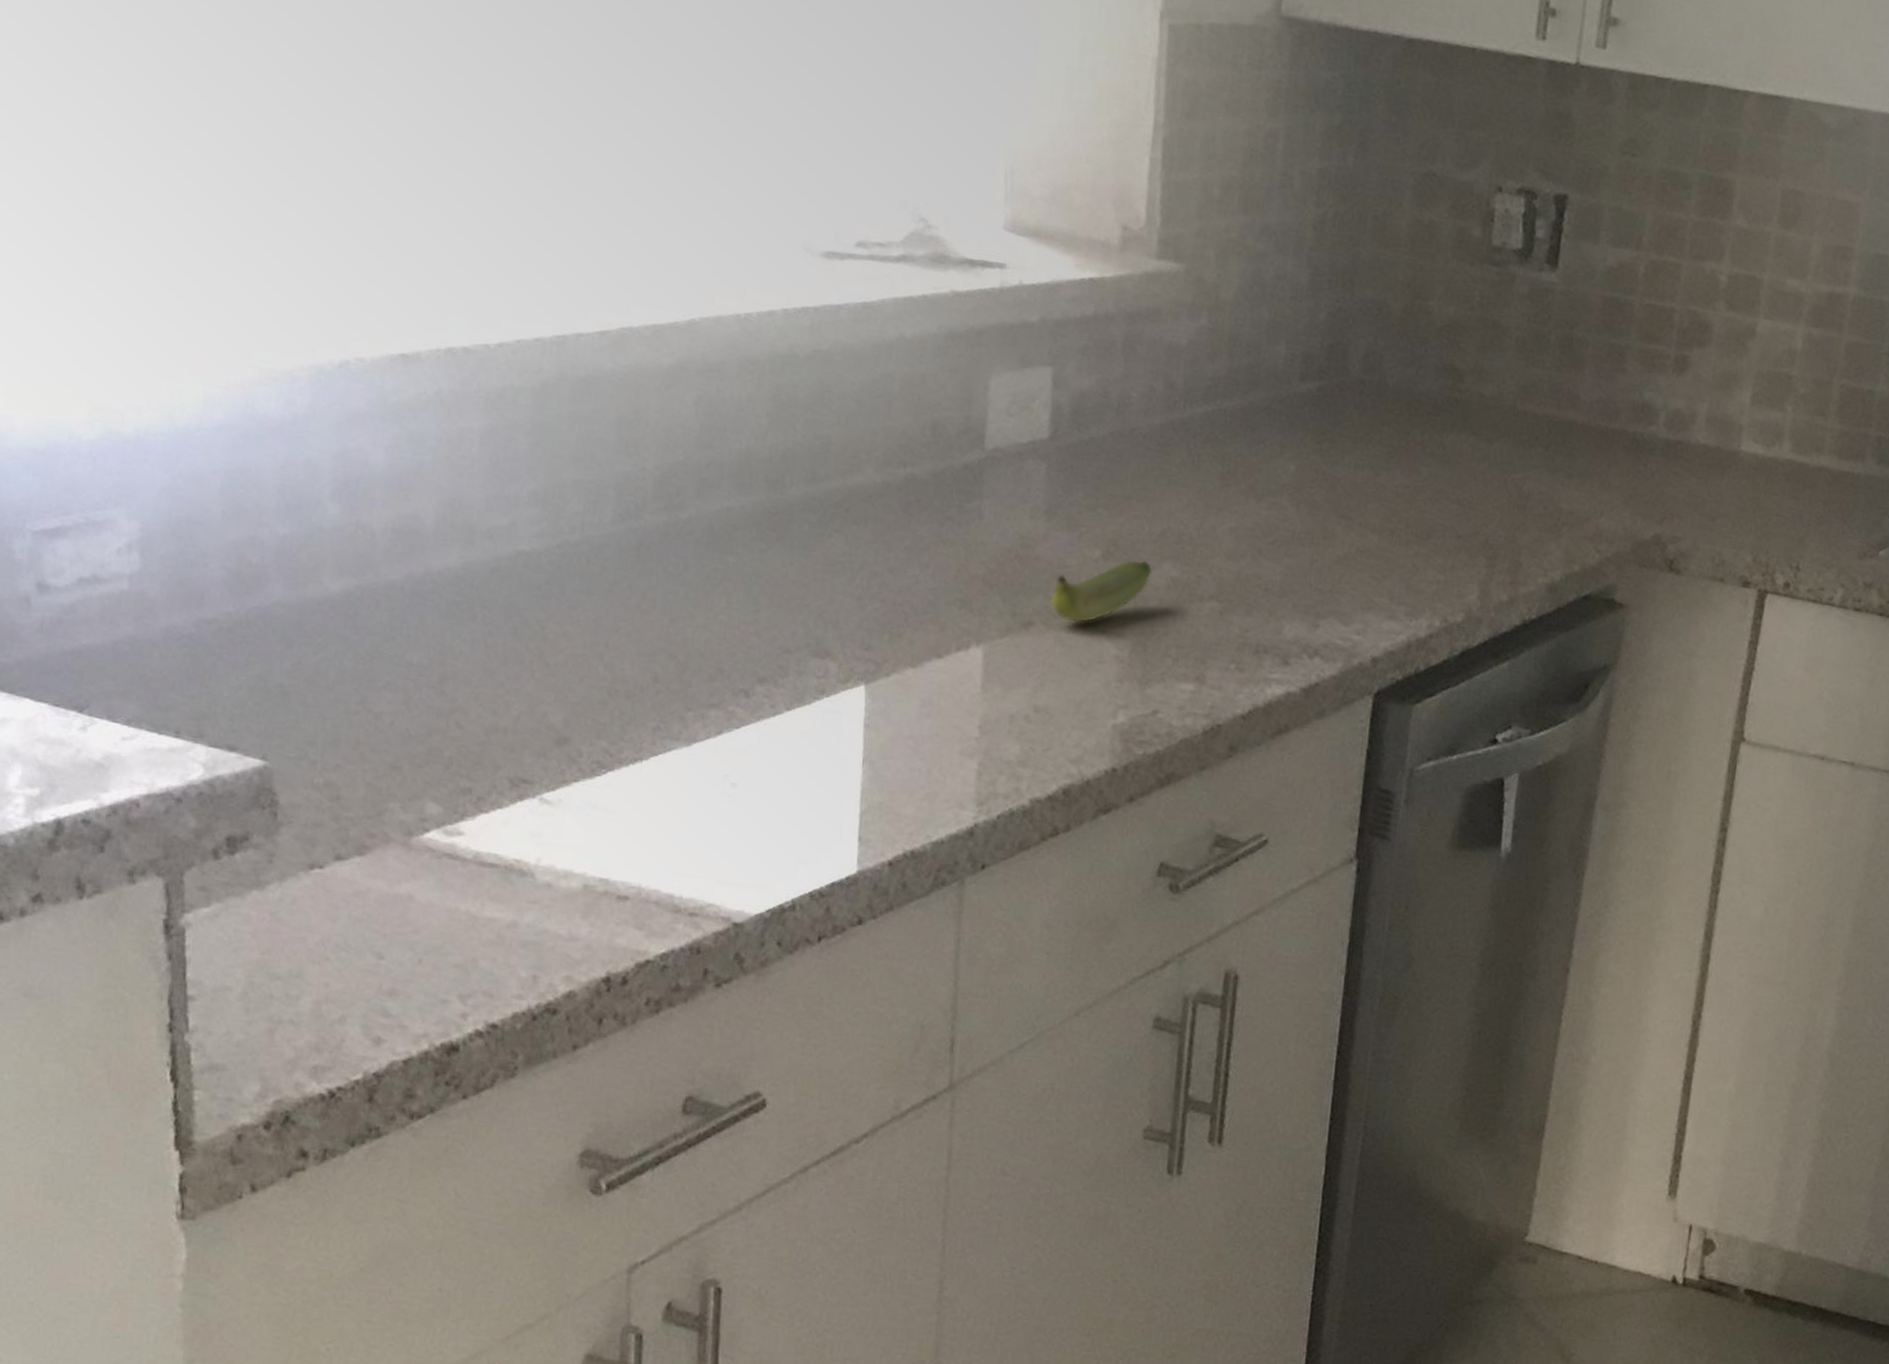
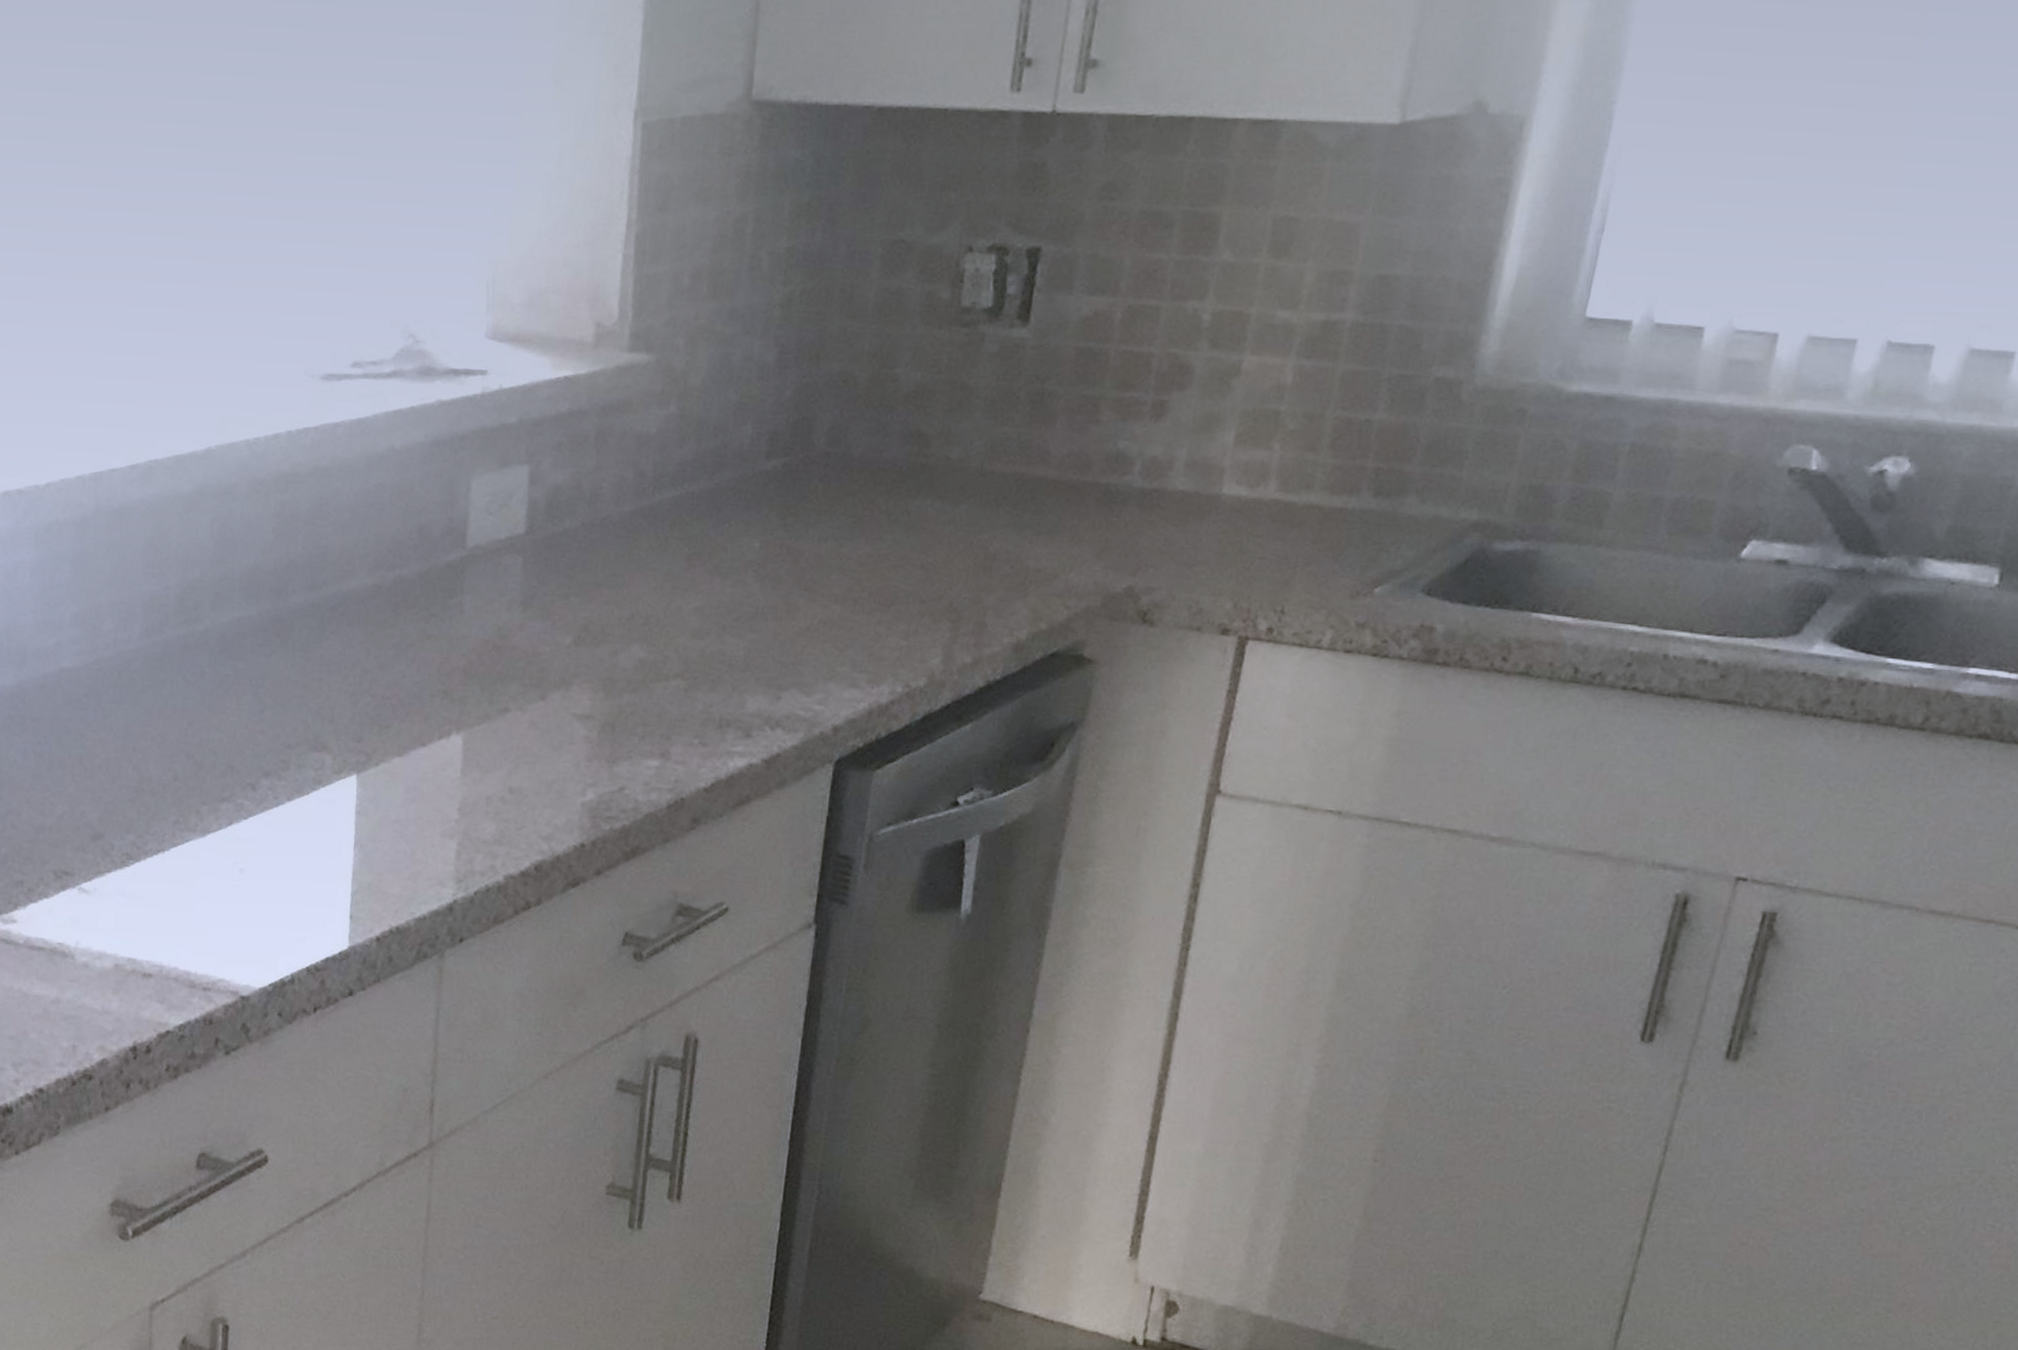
banana: present [1049,559,1153,624] -> none [524,643,621,707]

